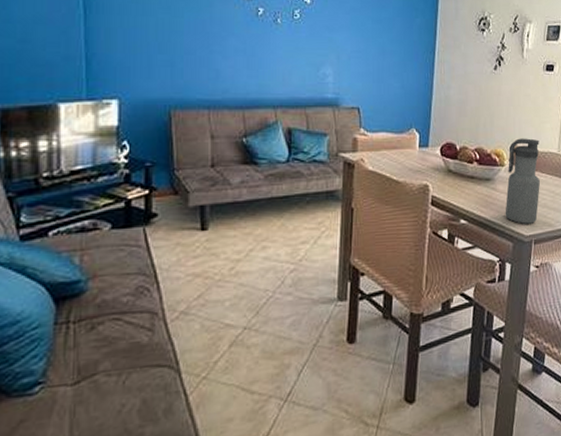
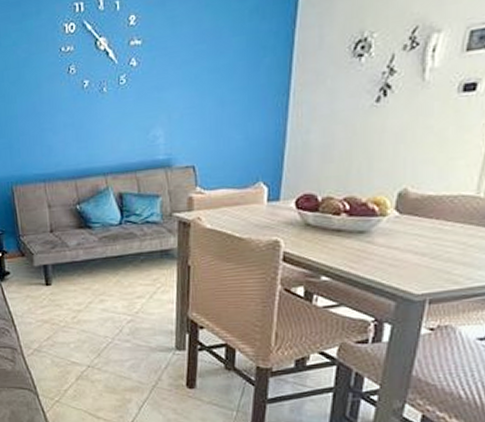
water bottle: present [505,138,540,224] -> none [385,180,445,281]

